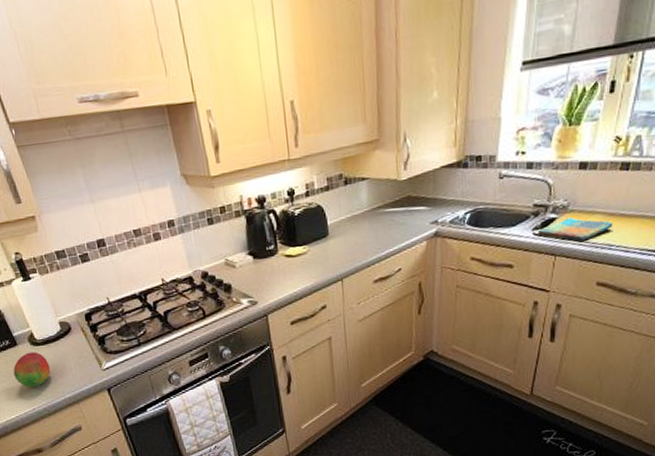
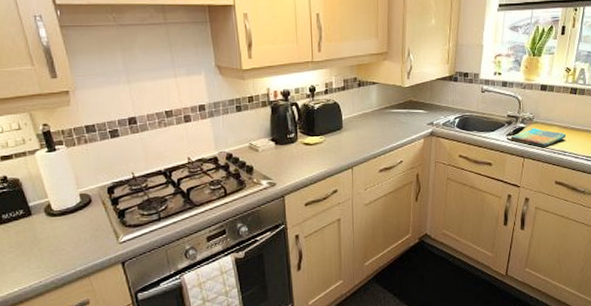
fruit: present [13,351,51,388] -> none [23,222,64,259]

